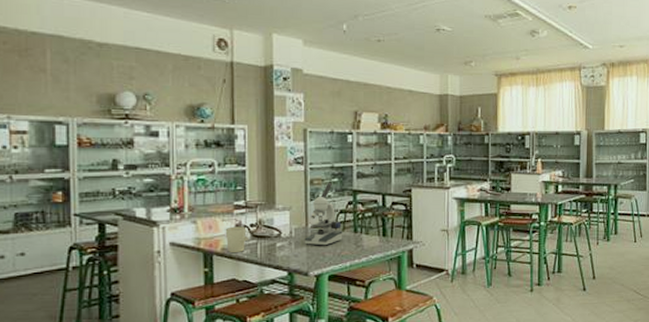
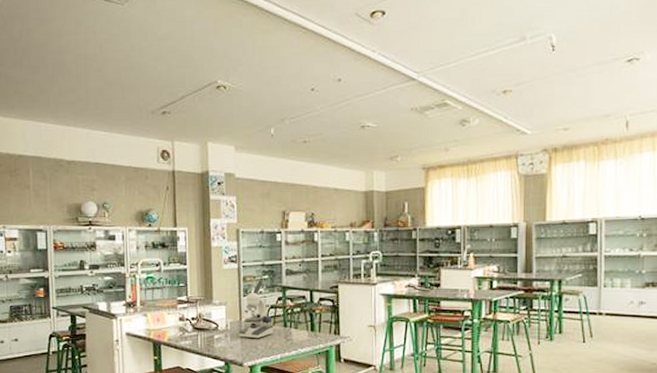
cup: present [225,226,249,254] -> none [170,319,191,344]

